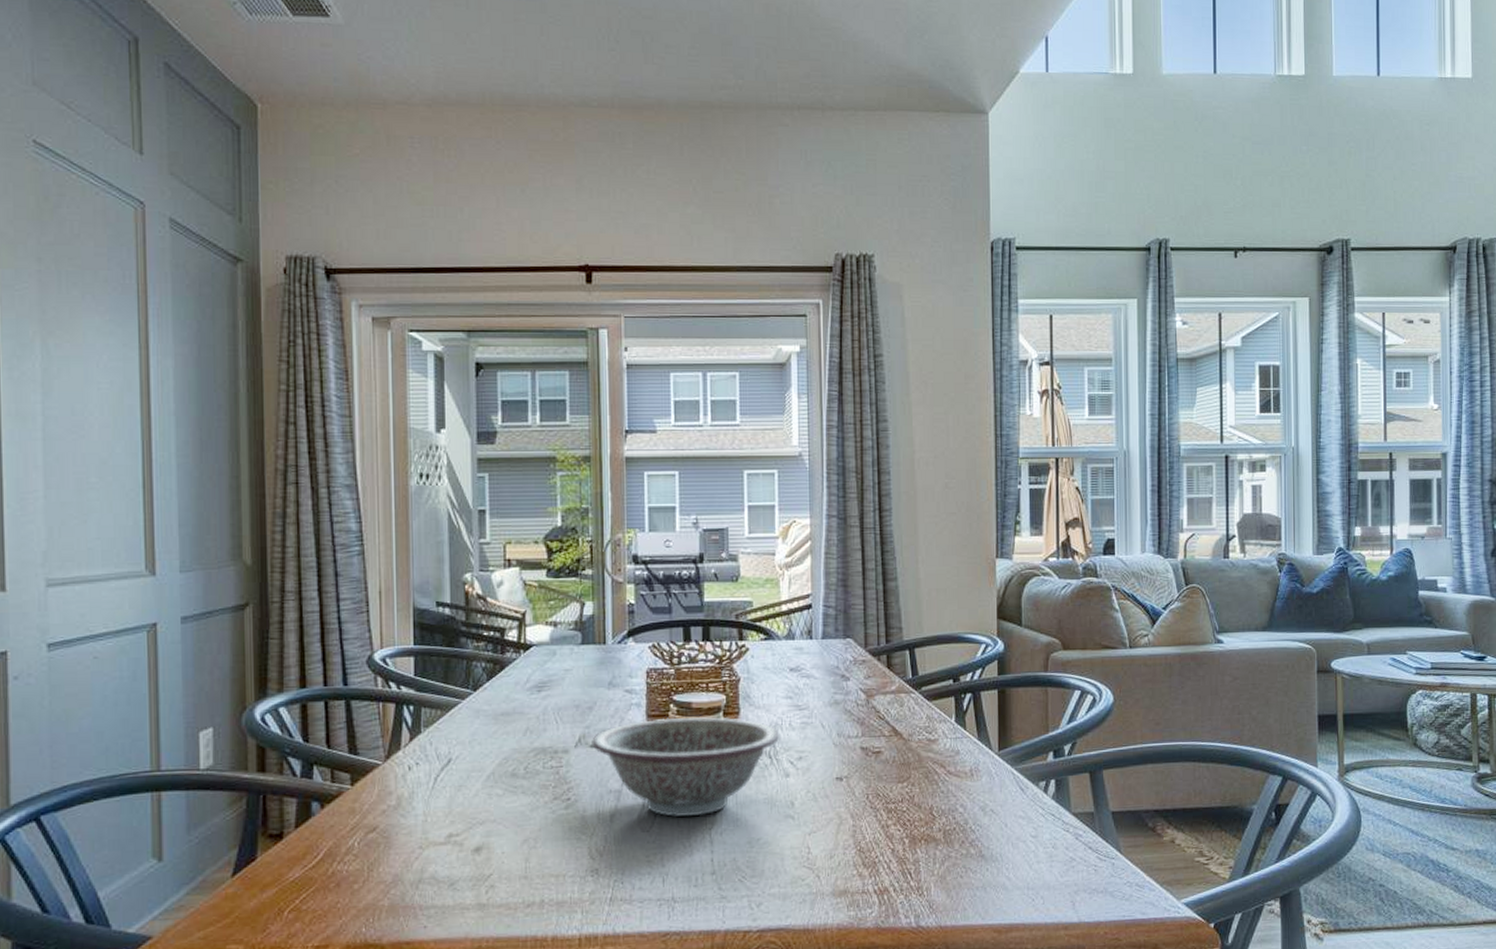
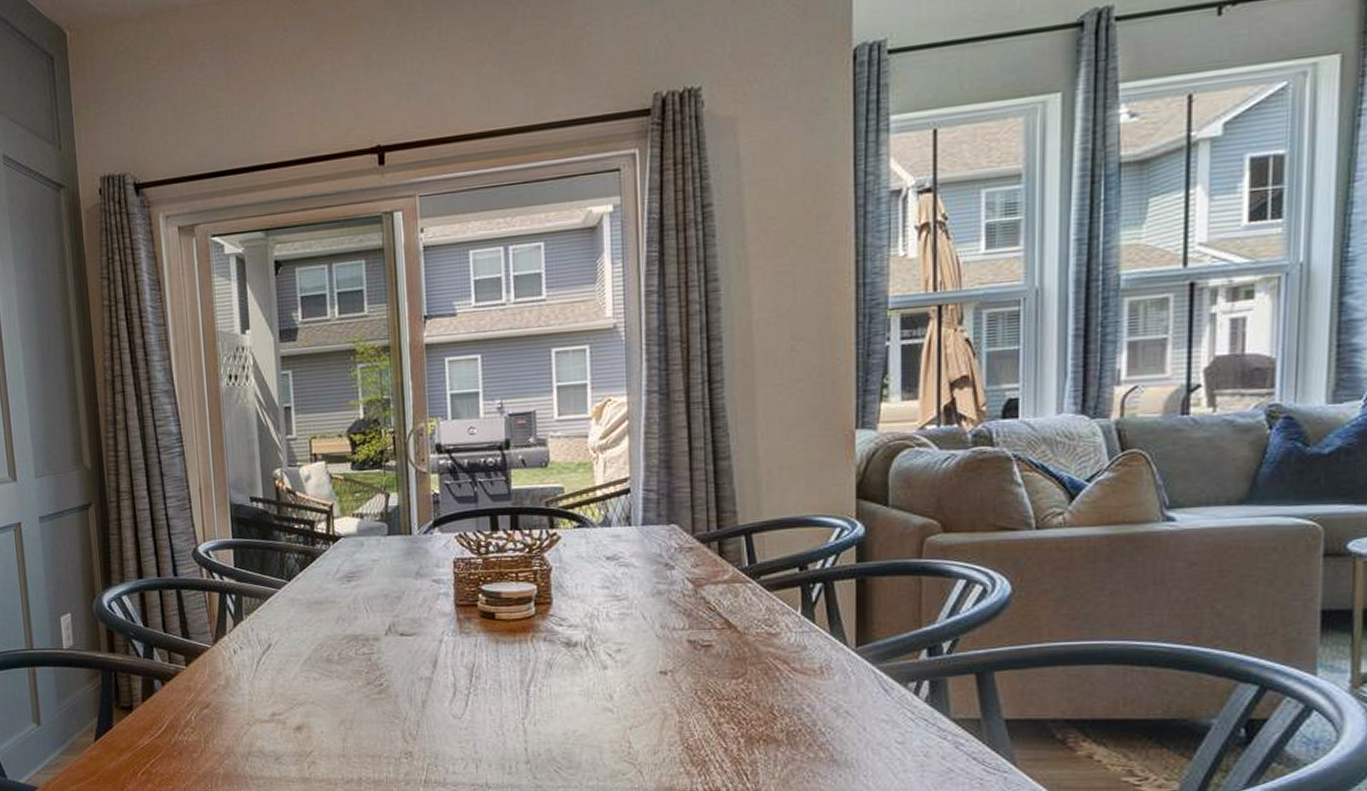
decorative bowl: present [592,716,779,817] -> none [401,607,595,706]

